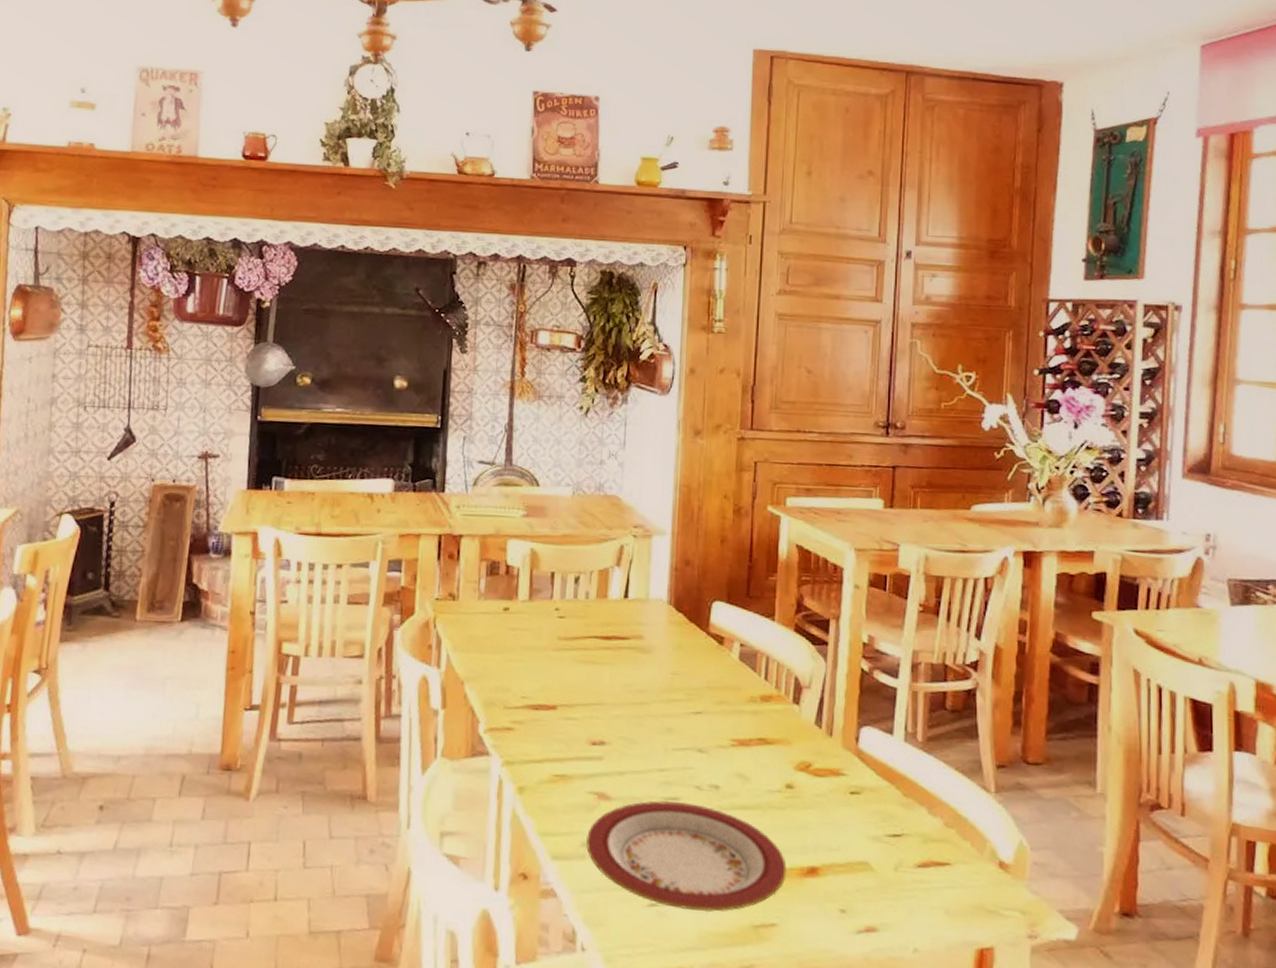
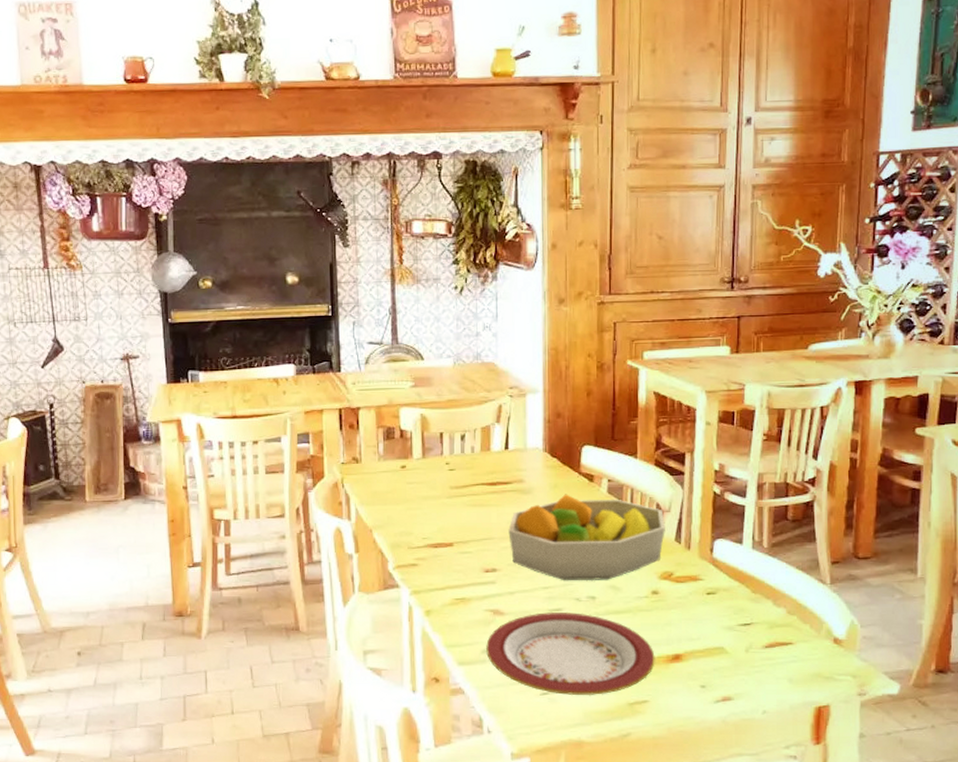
fruit bowl: none [622,657,804,767] -> present [508,494,665,581]

